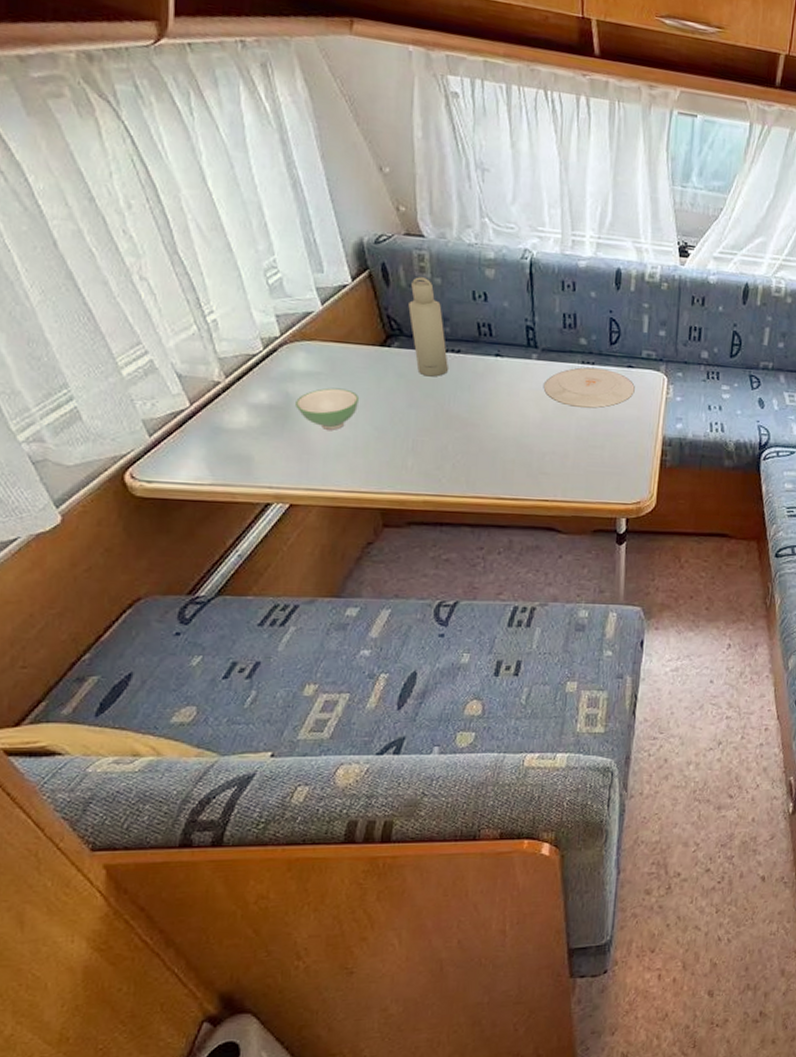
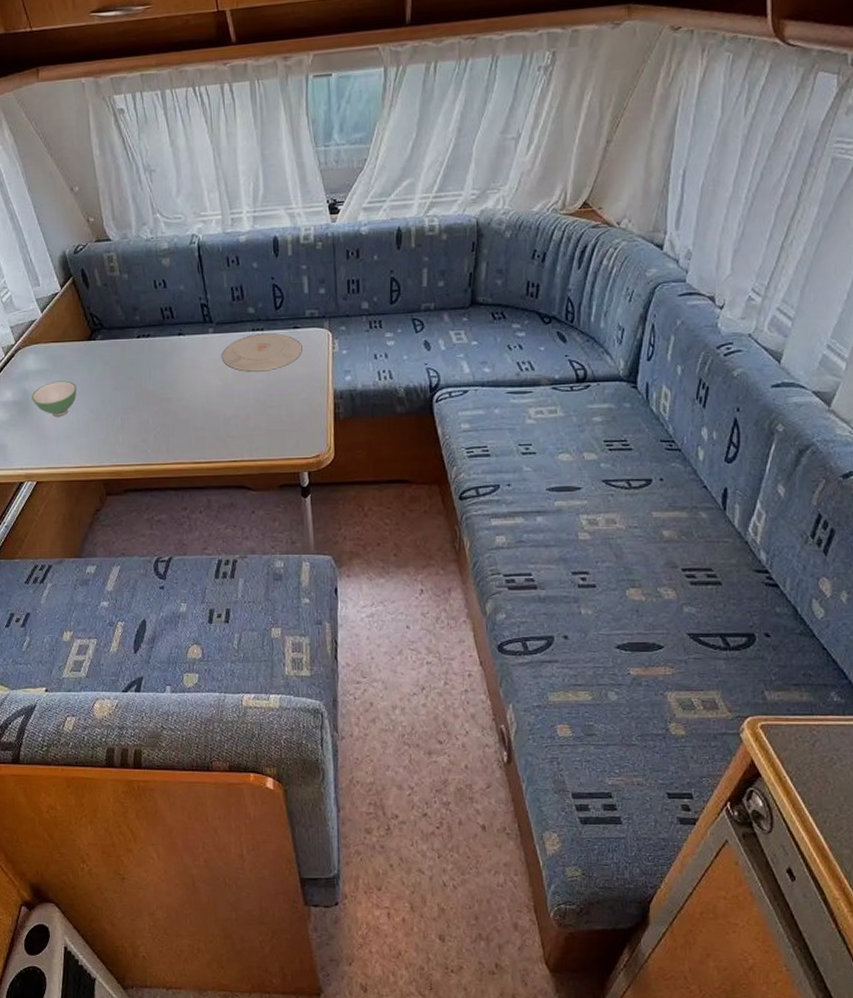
bottle: present [408,277,448,377] -> none [105,276,142,361]

